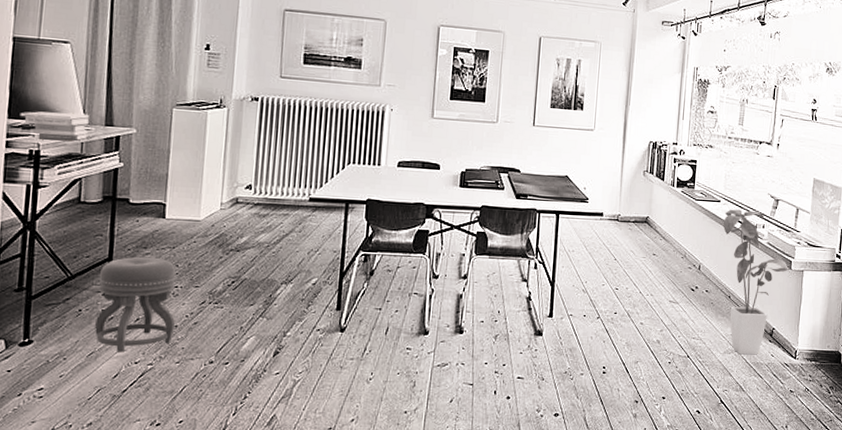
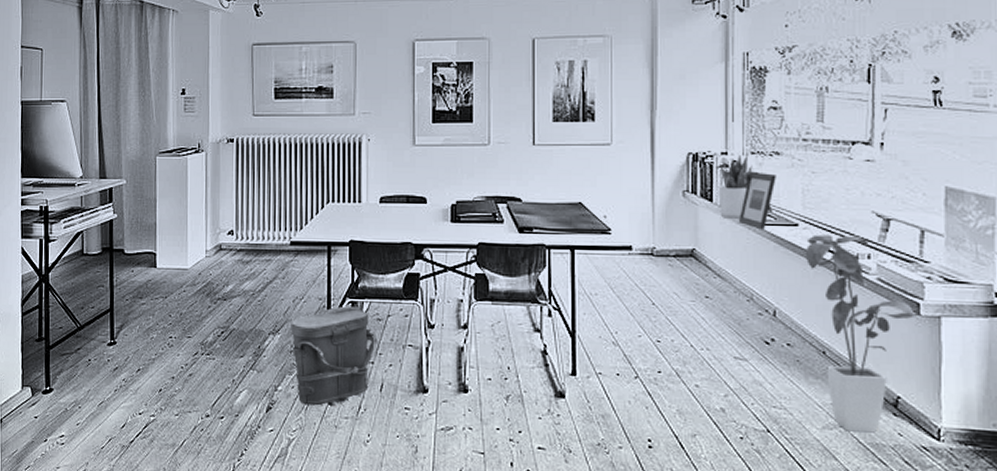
books: present [20,111,90,141] -> none [30,168,87,196]
stool: present [95,256,177,351] -> none [103,306,172,402]
bag: none [303,258,387,349] -> present [290,306,378,406]
planter: none [668,145,694,196] -> present [718,154,753,220]
picture frame: none [680,159,709,204] -> present [738,171,776,230]

